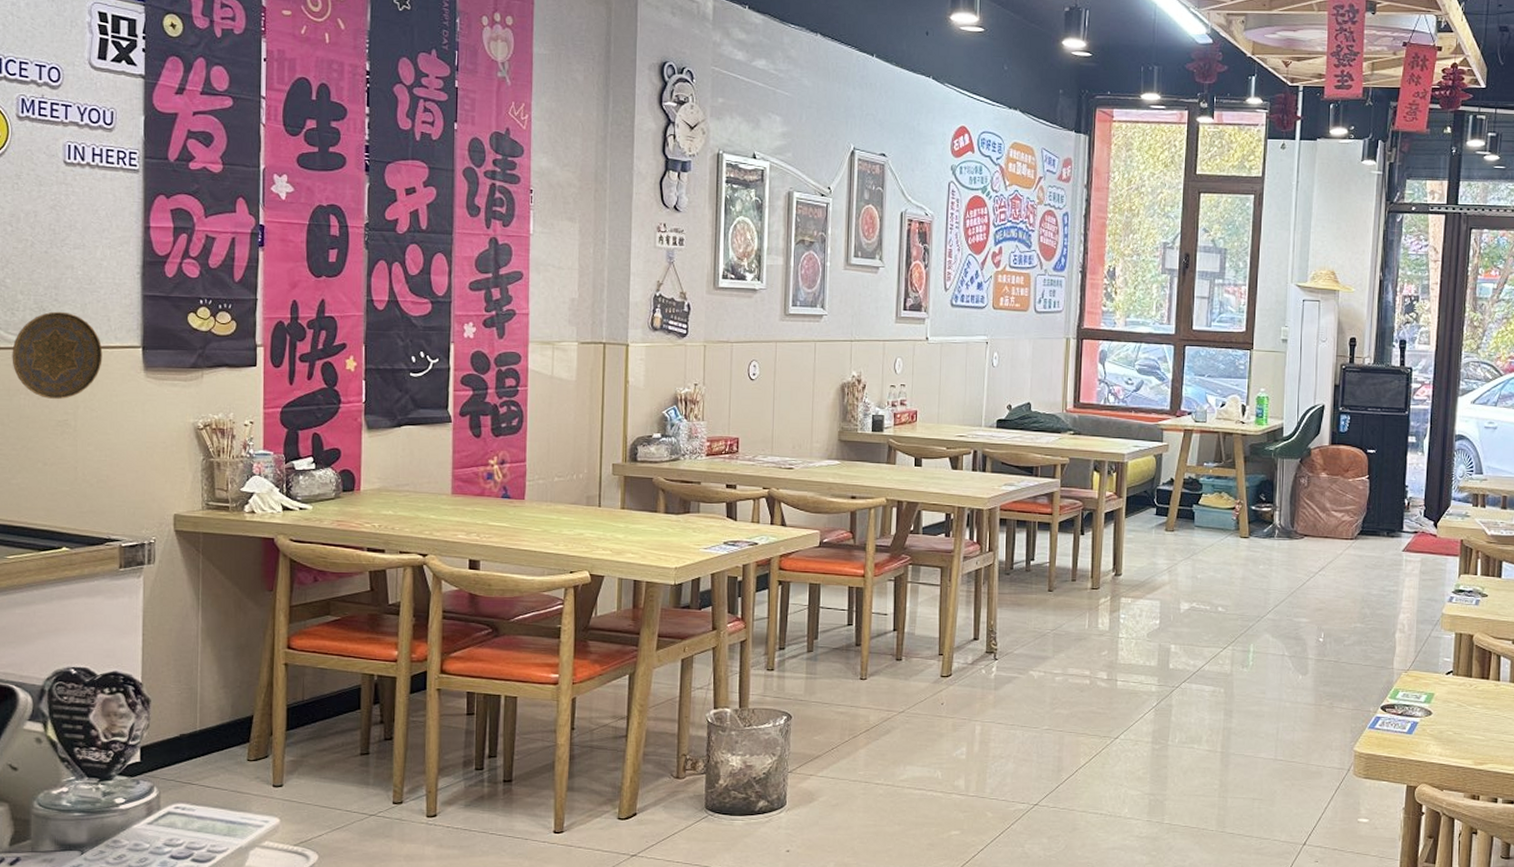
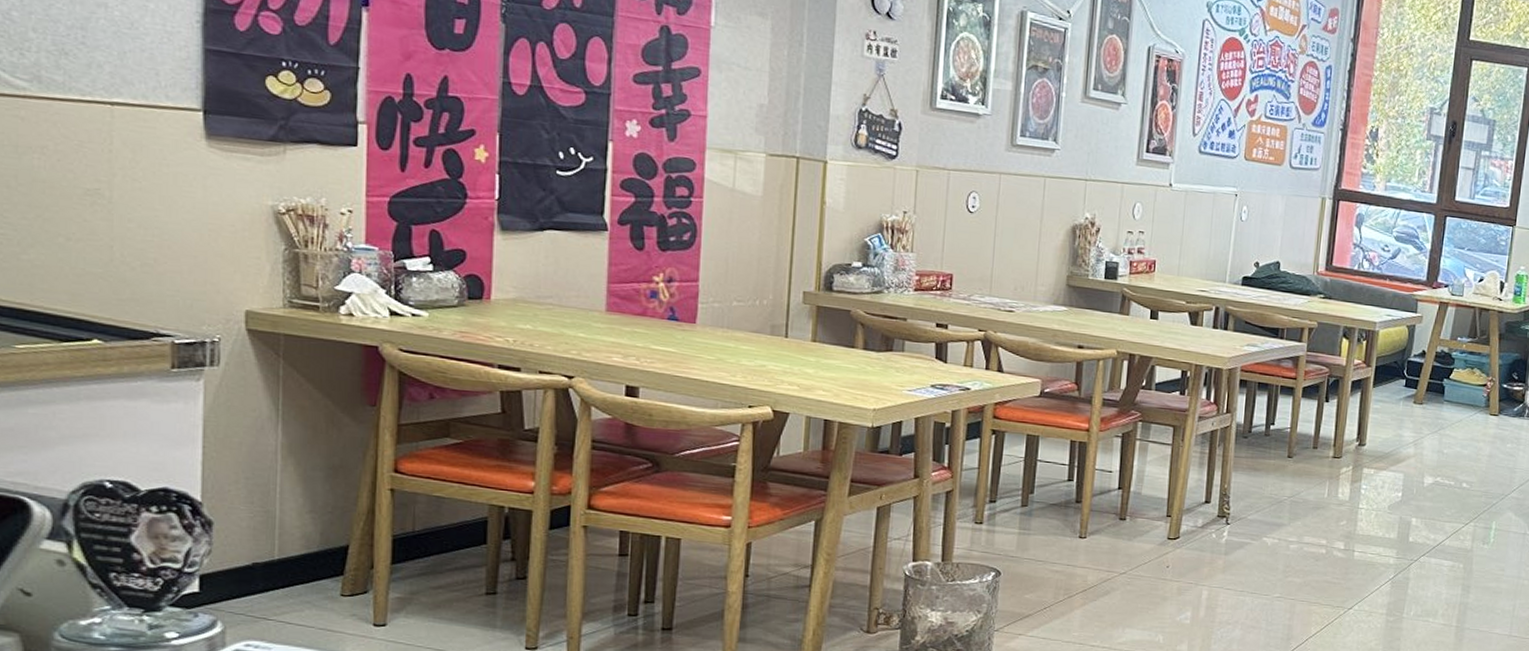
decorative plate: present [12,311,103,399] -> none [21,57,149,164]

